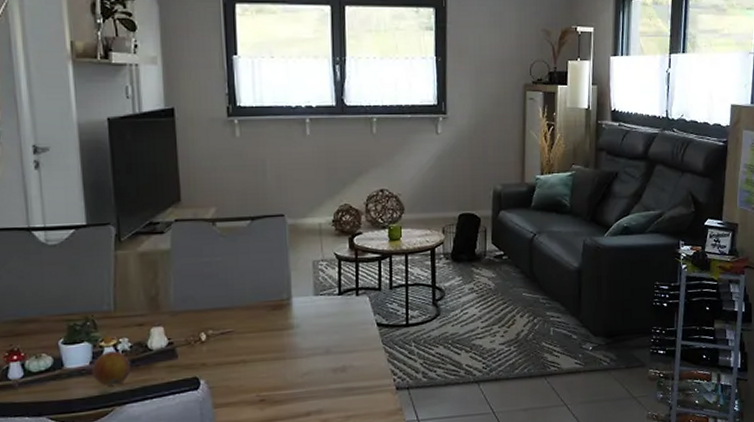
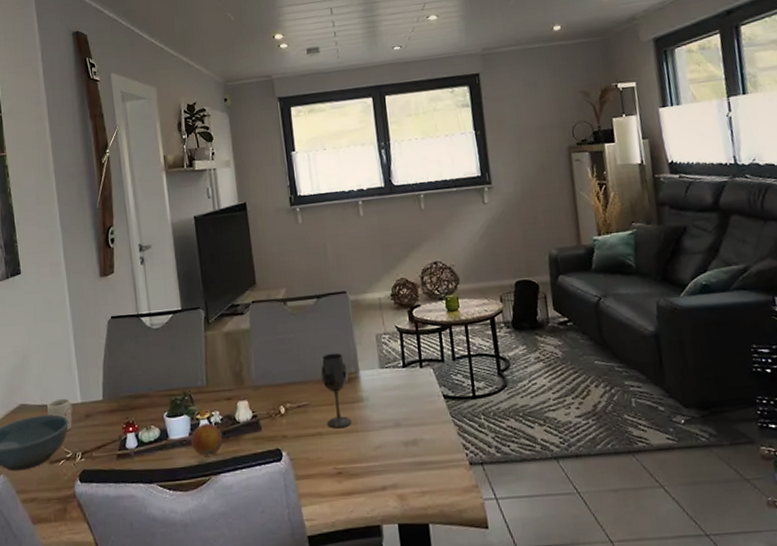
wine glass: none [249,278,280,356] -> present [320,353,352,429]

